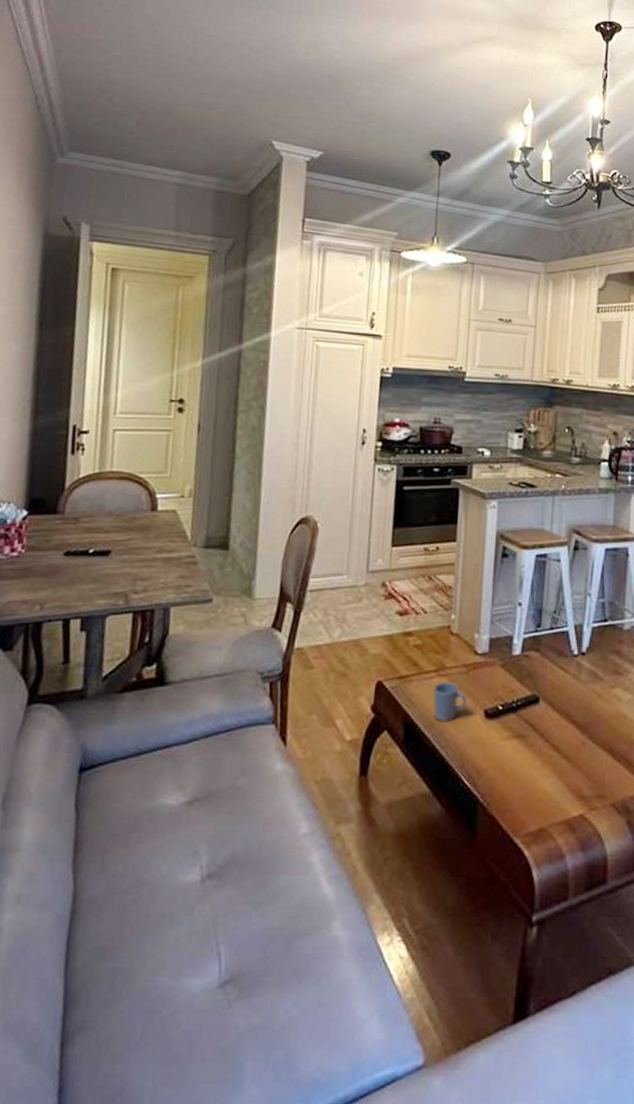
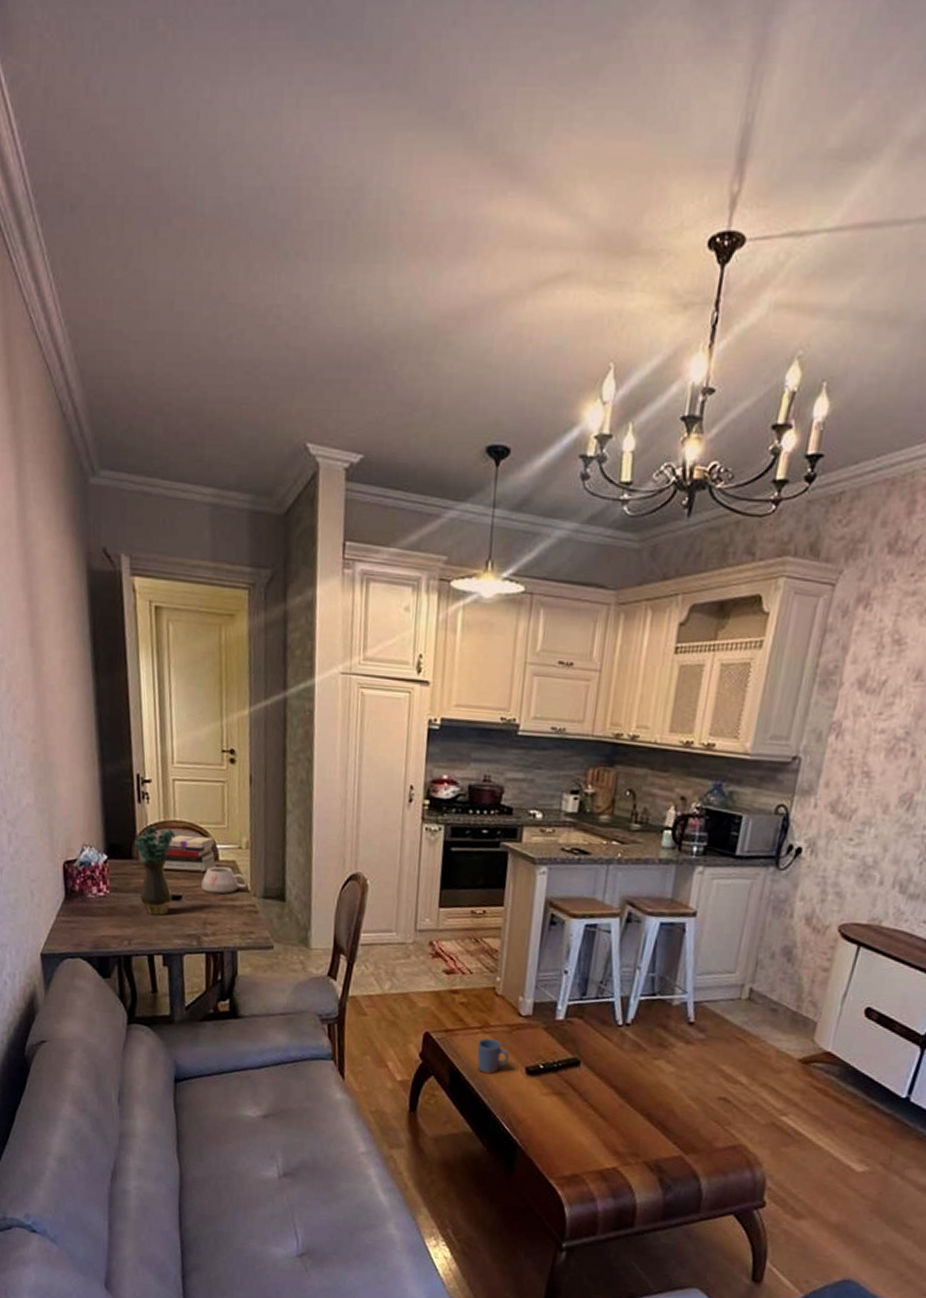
vase: none [61,474,111,574] -> present [134,823,176,915]
books: none [87,486,155,525] -> present [156,835,217,873]
cup: none [135,516,189,547] -> present [201,866,249,895]

